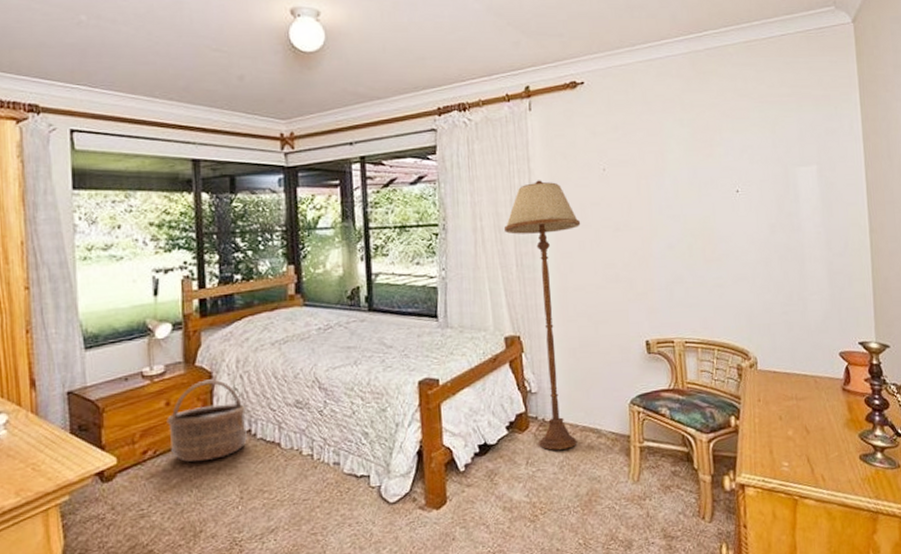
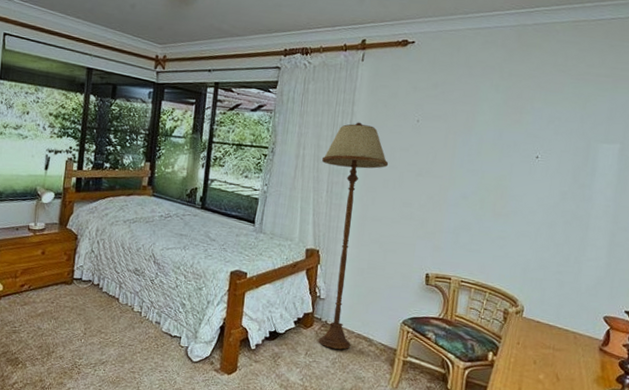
basket: present [166,379,247,463] -> none [40,240,99,301]

